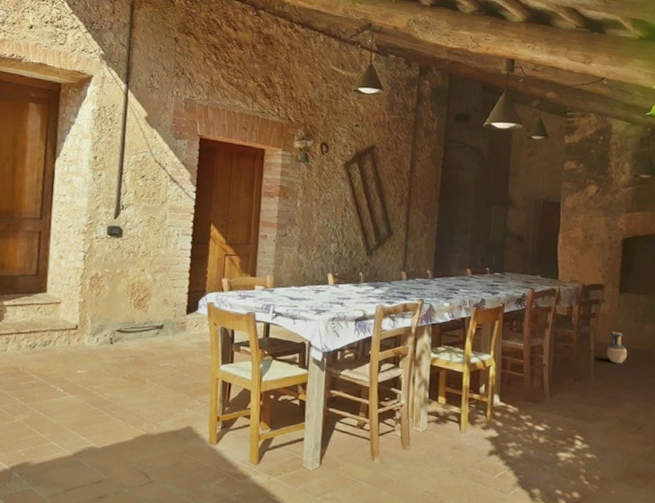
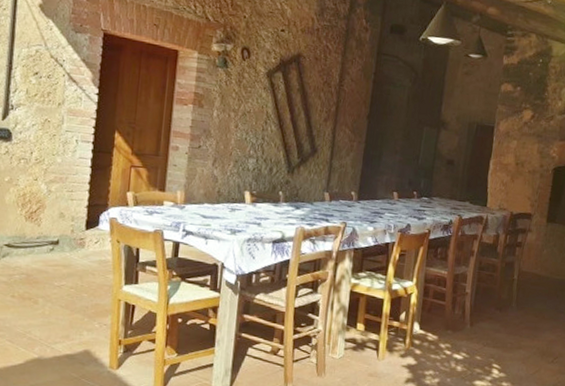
ceramic jug: present [607,331,628,364] -> none [529,261,550,294]

